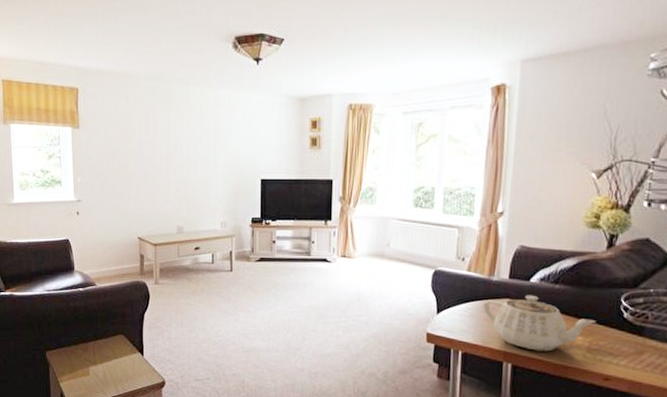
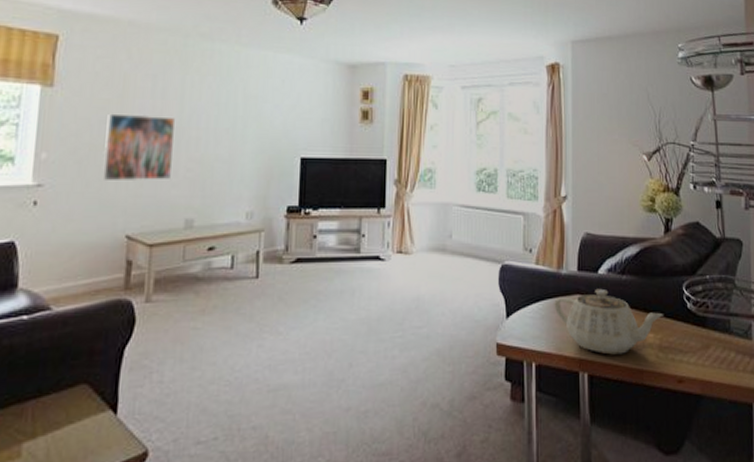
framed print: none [117,147,165,198] -> present [102,113,176,182]

